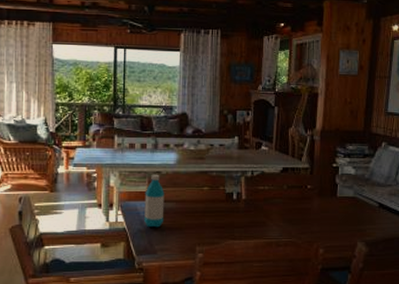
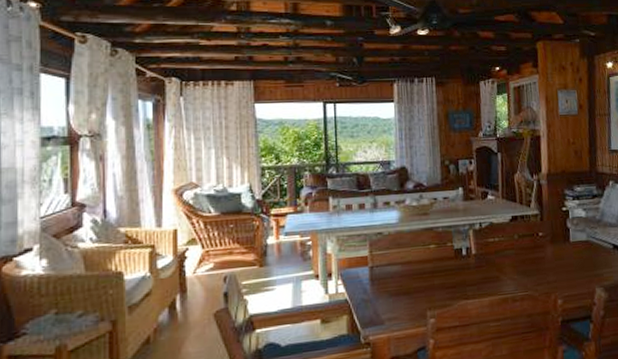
water bottle: present [144,174,165,228] -> none [366,235,390,295]

